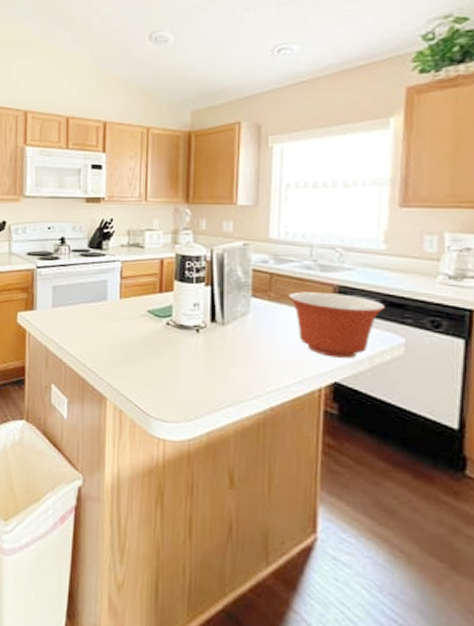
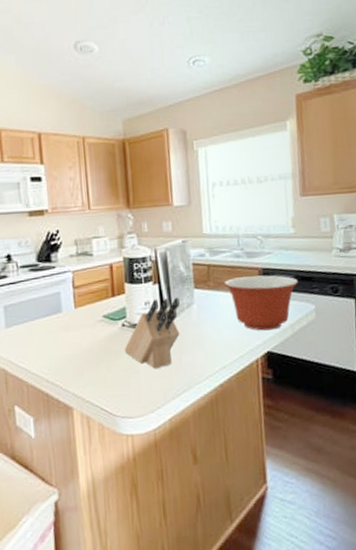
knife block: none [165,301,233,376] -> present [124,297,180,368]

